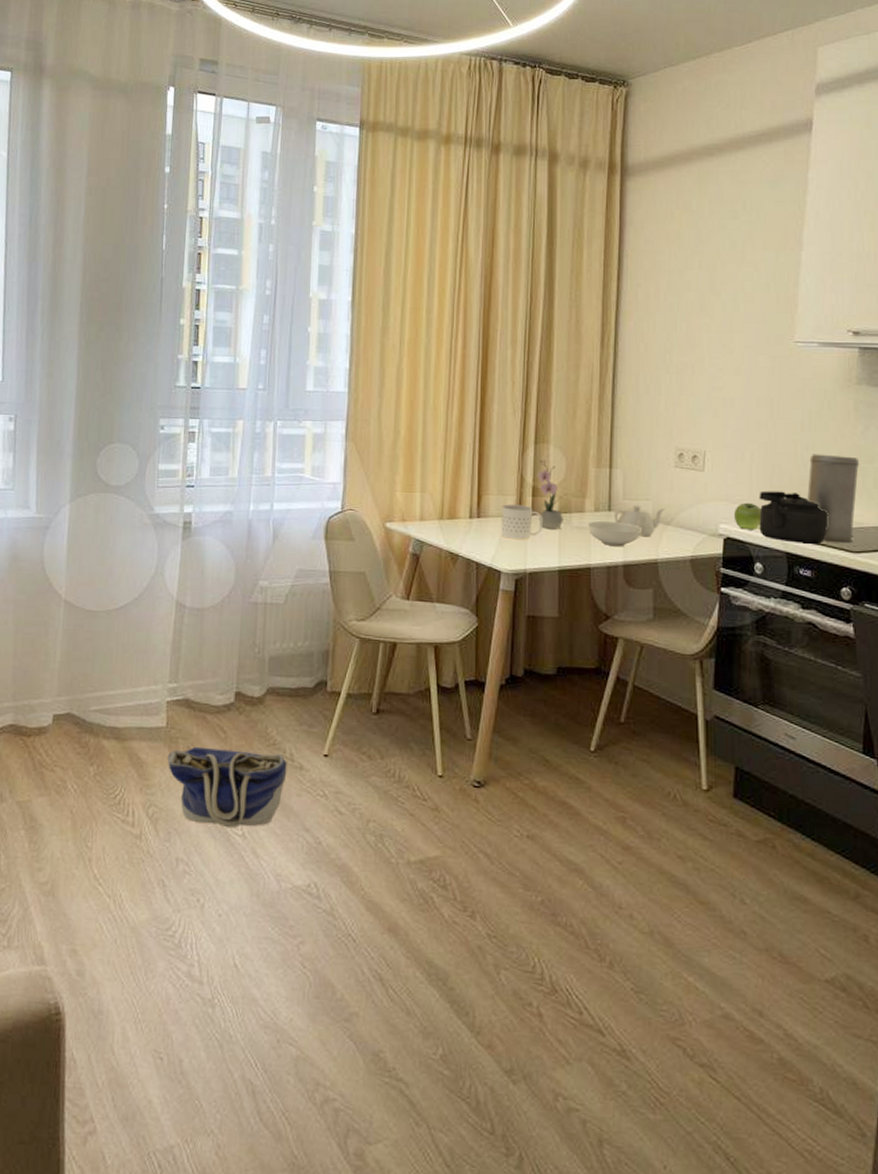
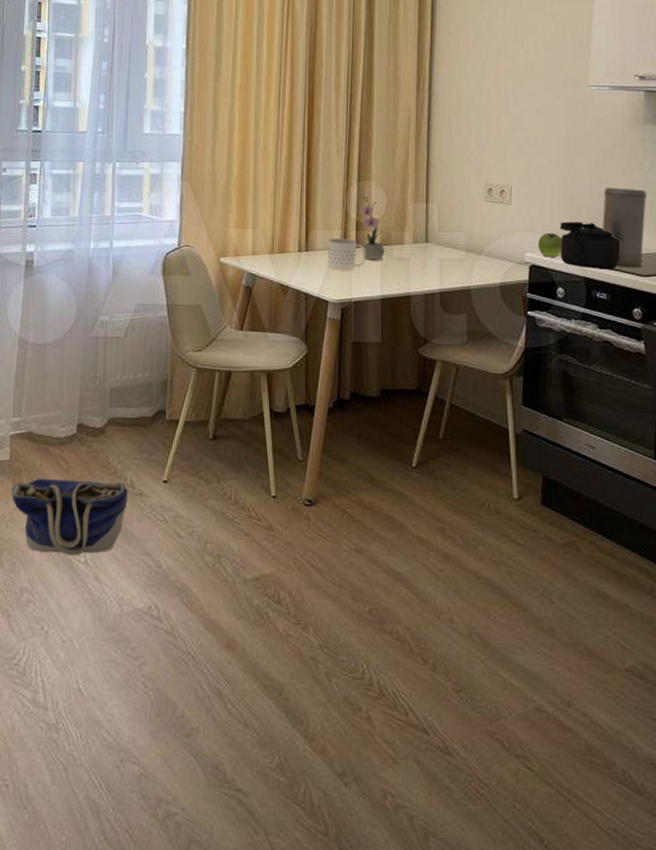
bowl: present [588,521,641,547] -> none [407,252,456,276]
teapot: present [613,505,665,537] -> none [430,237,477,266]

